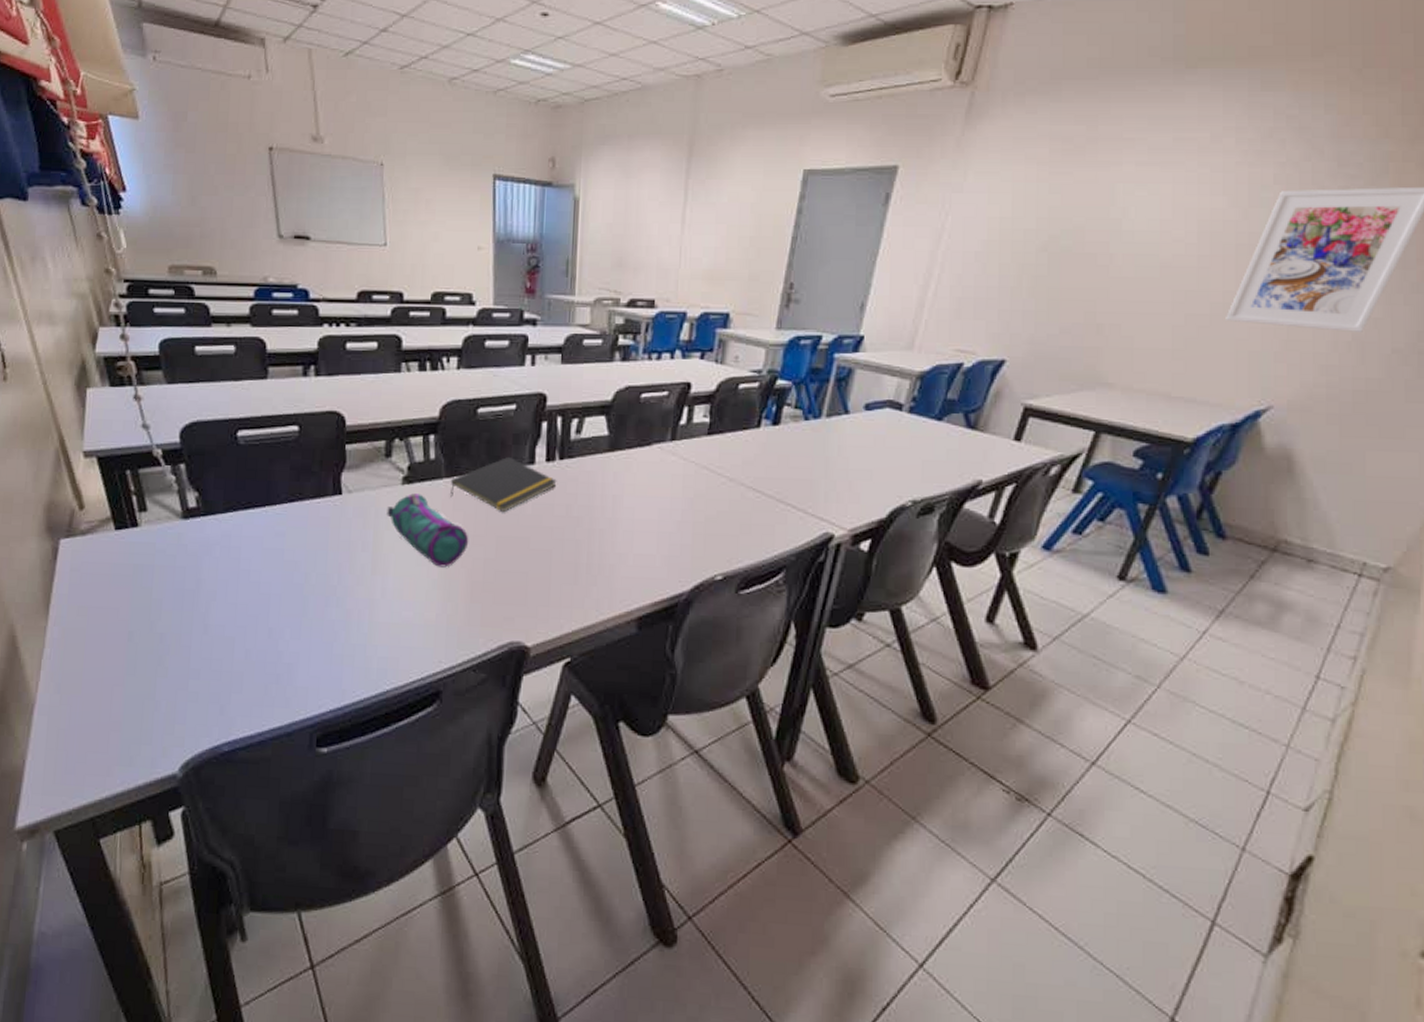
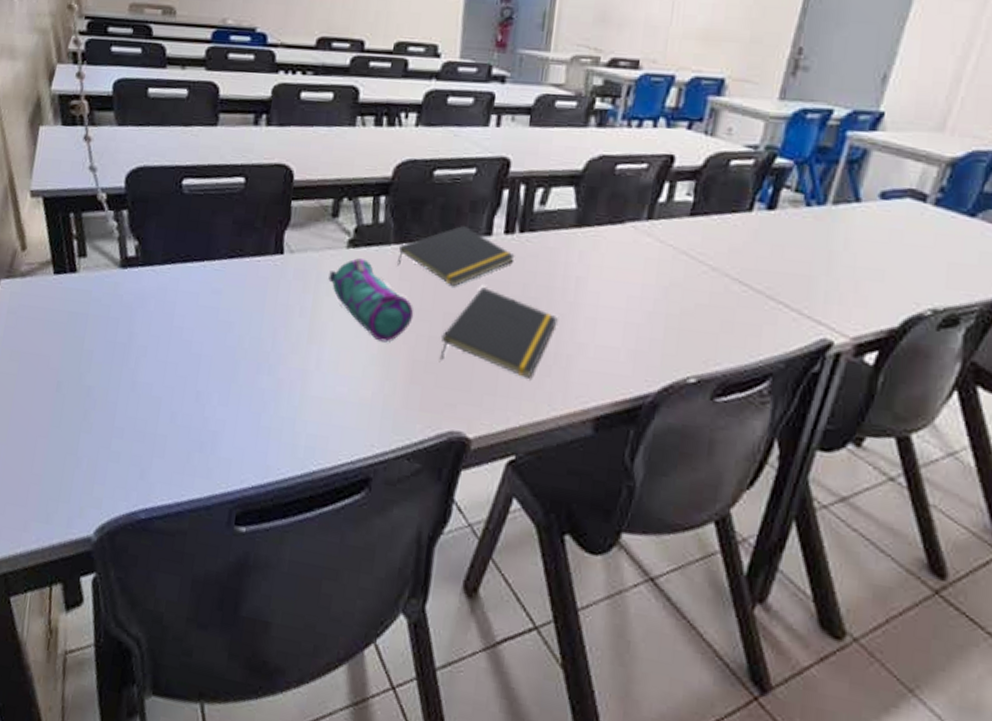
notepad: none [496,511,599,589] -> present [440,287,558,378]

